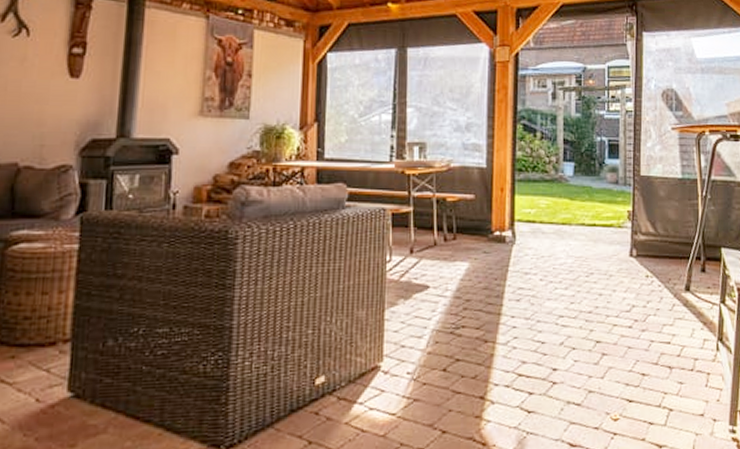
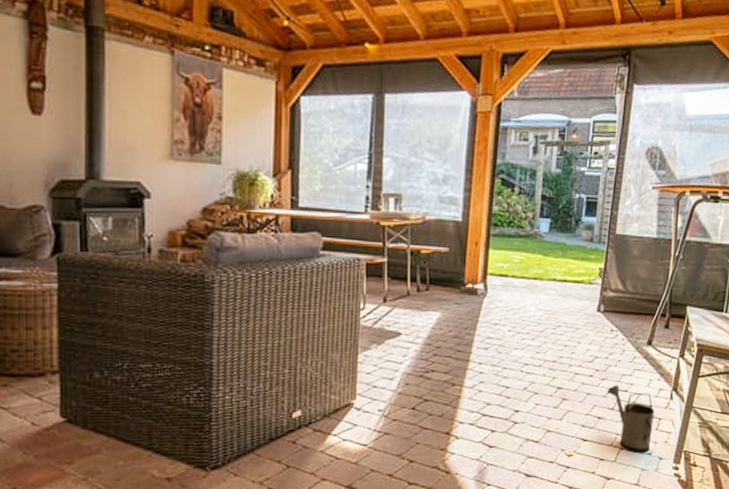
watering can: none [648,336,702,415] -> present [607,385,655,453]

